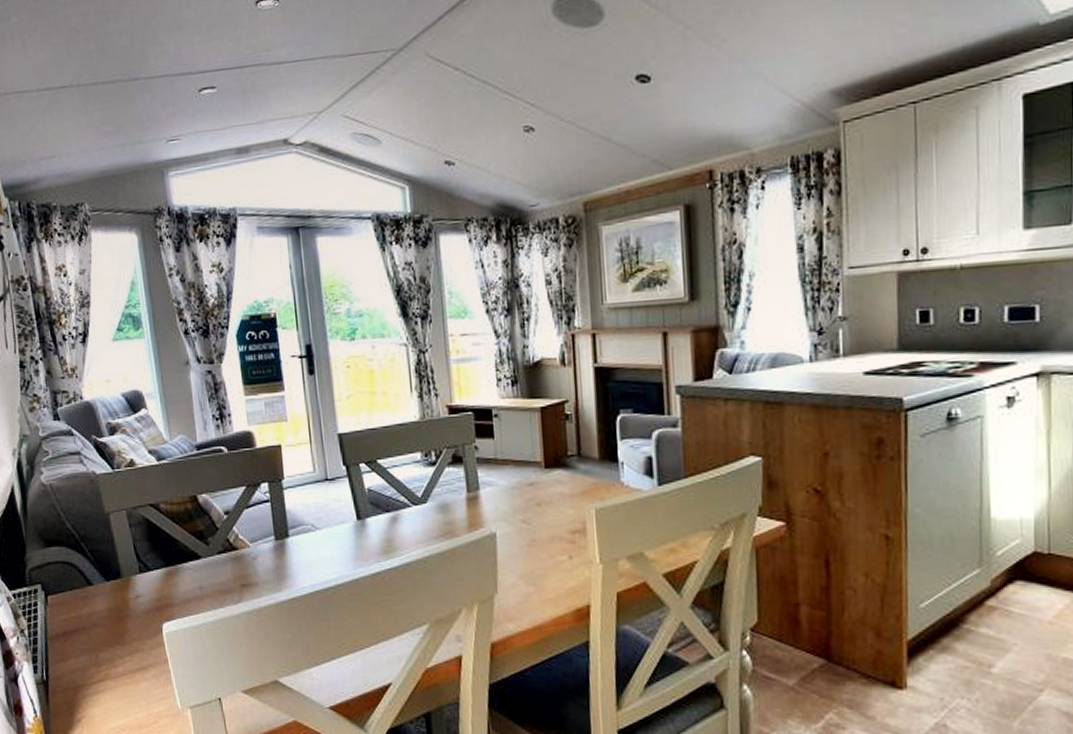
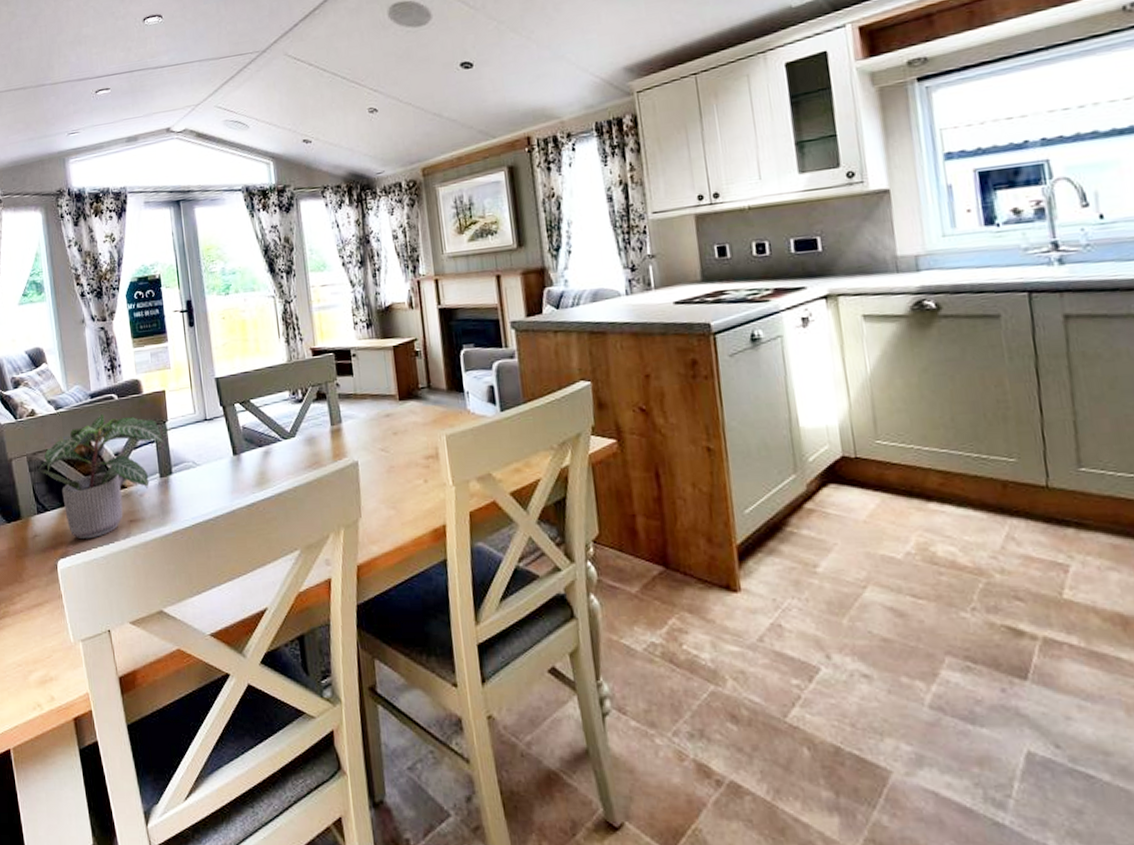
potted plant: none [138,467,279,603] -> present [37,413,164,540]

